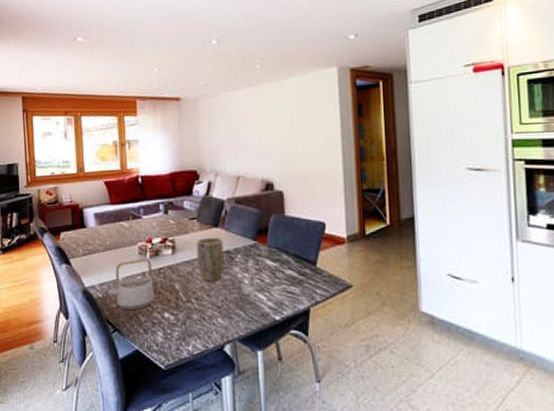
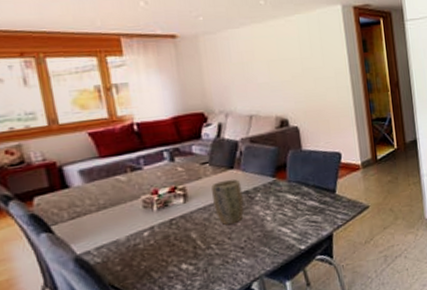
teapot: present [109,258,155,310] -> none [109,211,169,271]

